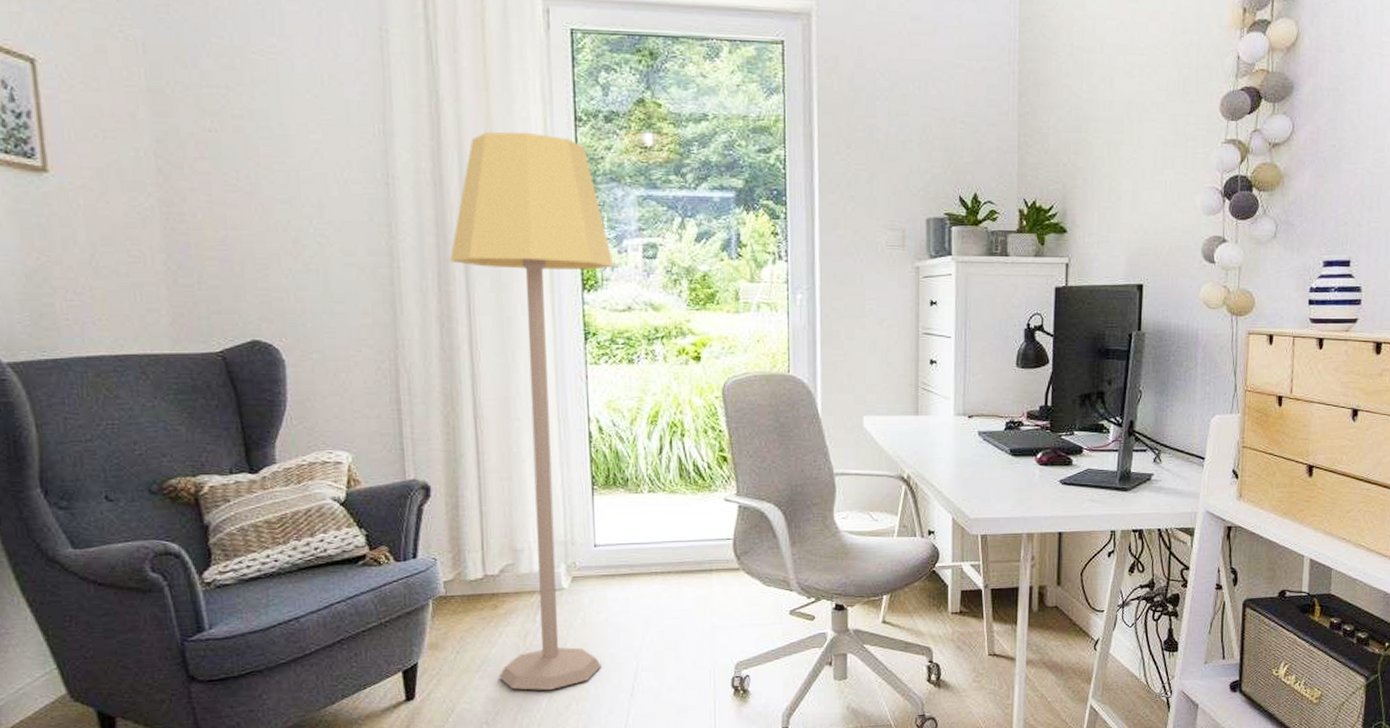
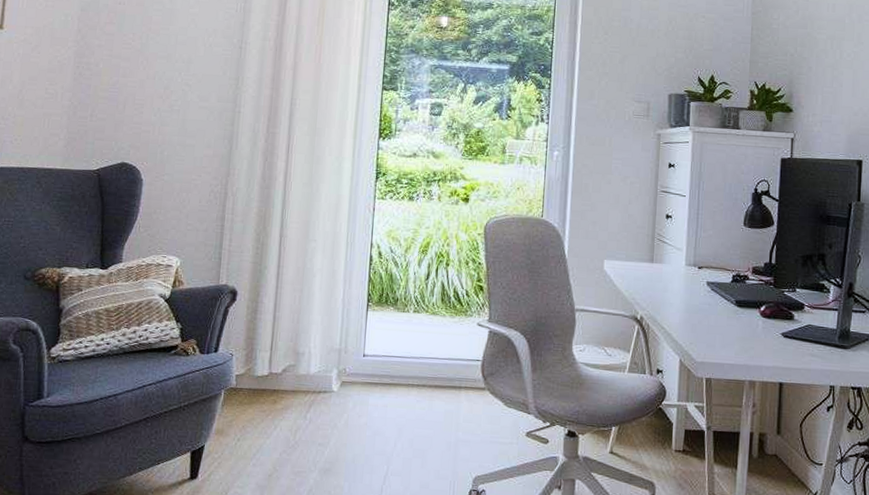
lamp: present [450,131,614,690] -> none [269,12,406,484]

